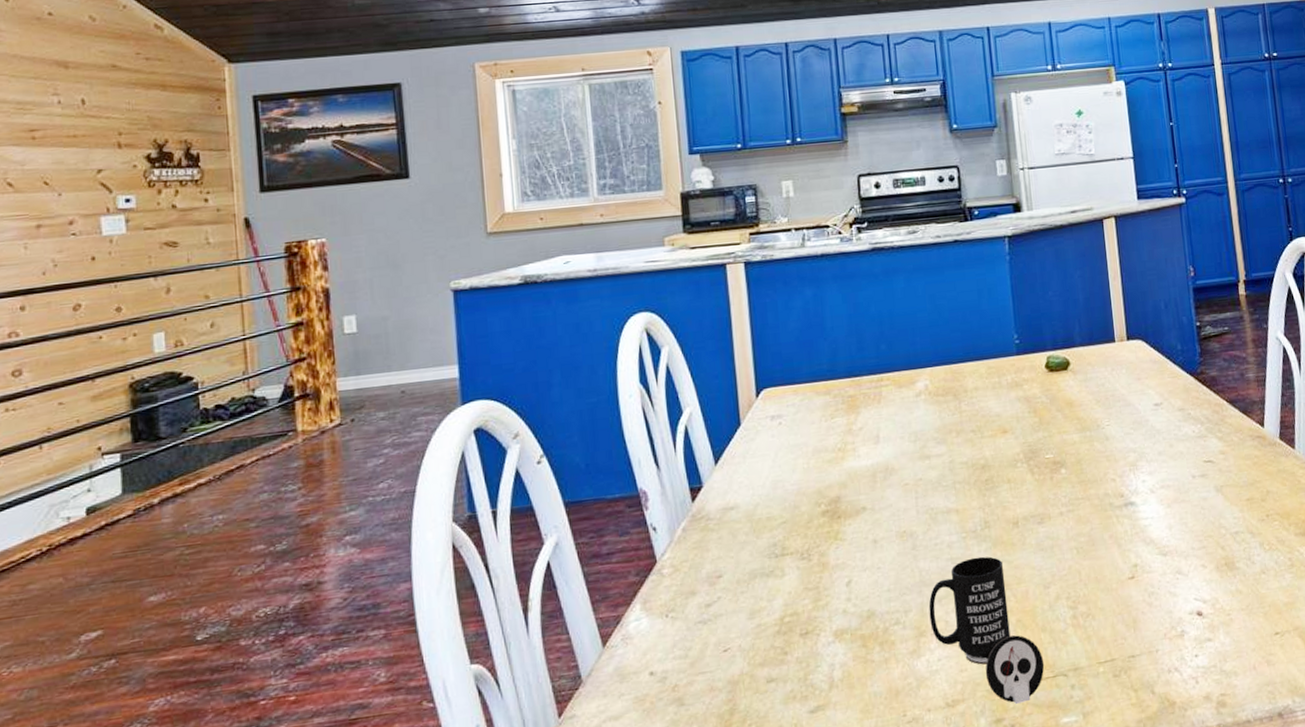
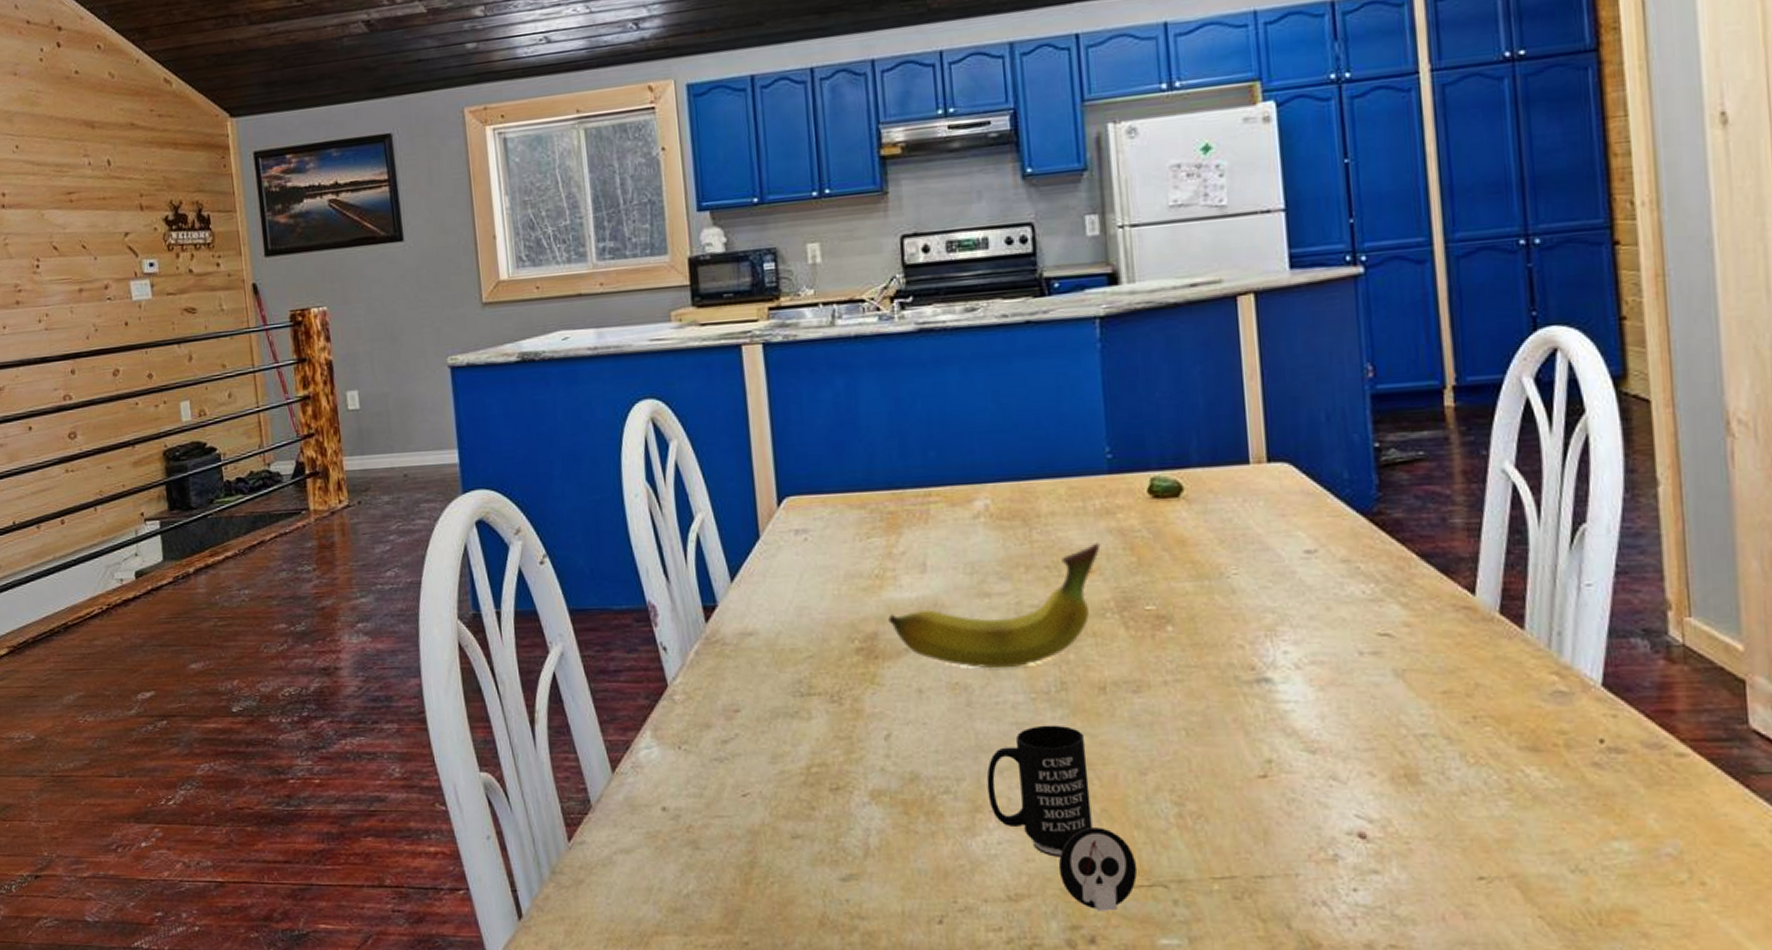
fruit: none [849,409,1012,517] -> present [888,542,1101,669]

